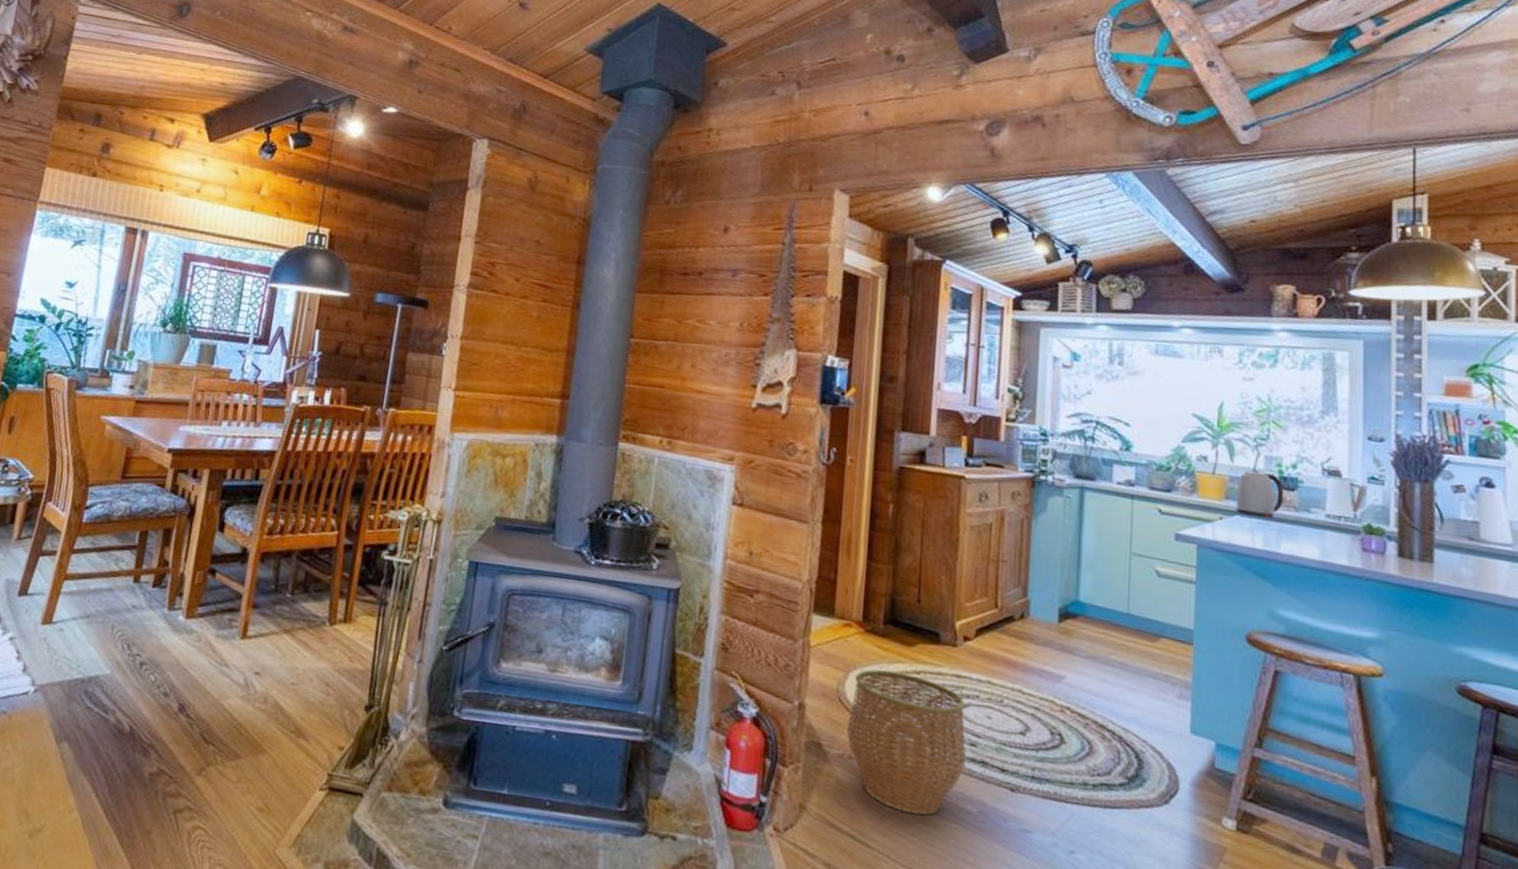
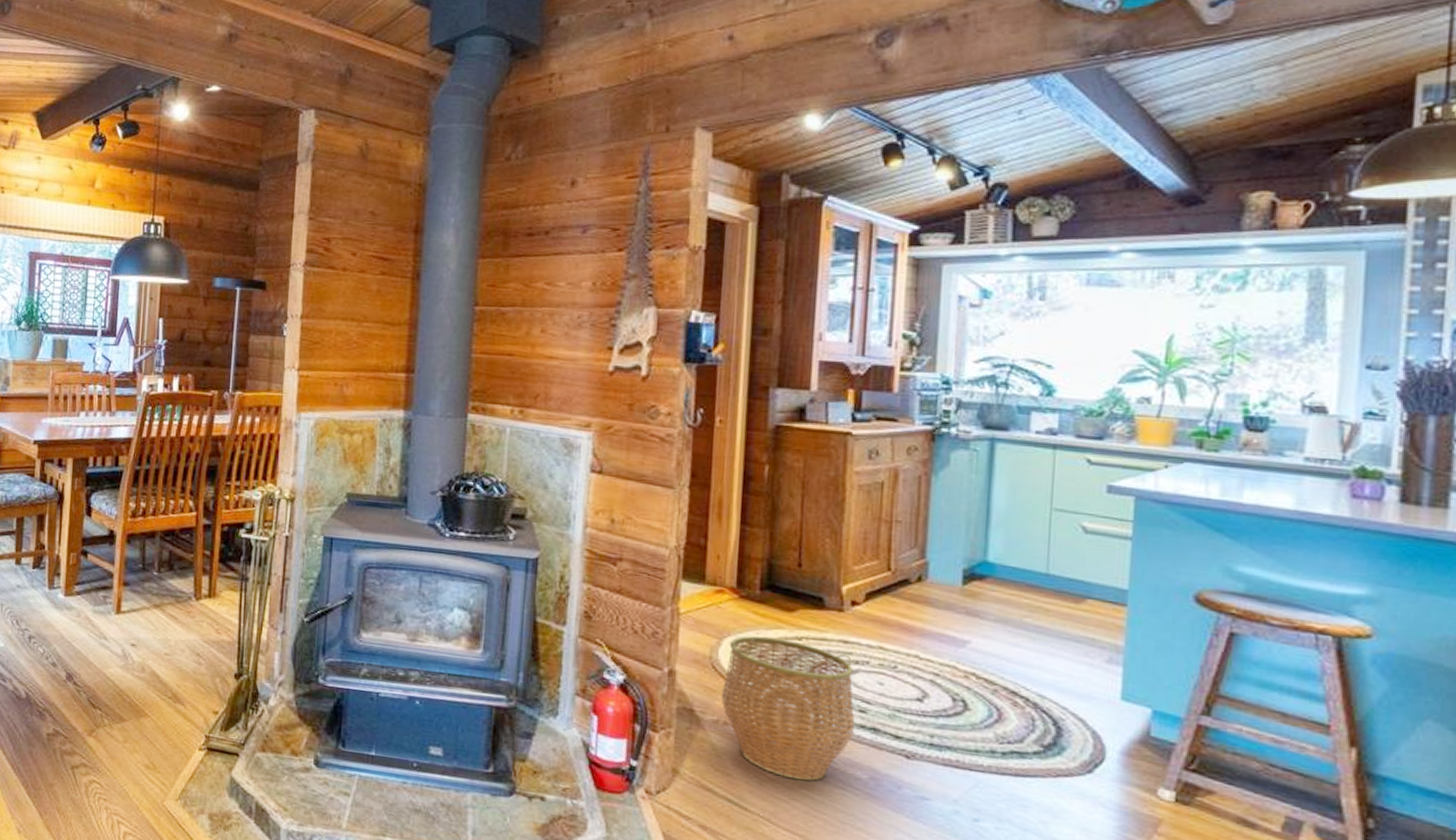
kettle: present [1236,469,1284,518] -> none [1186,410,1250,464]

